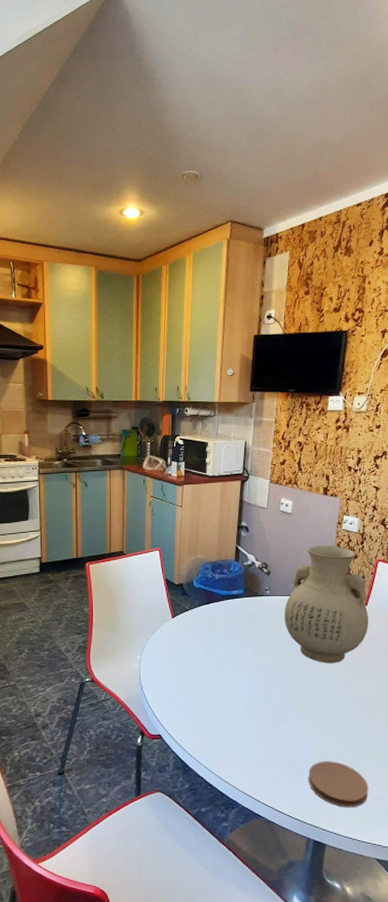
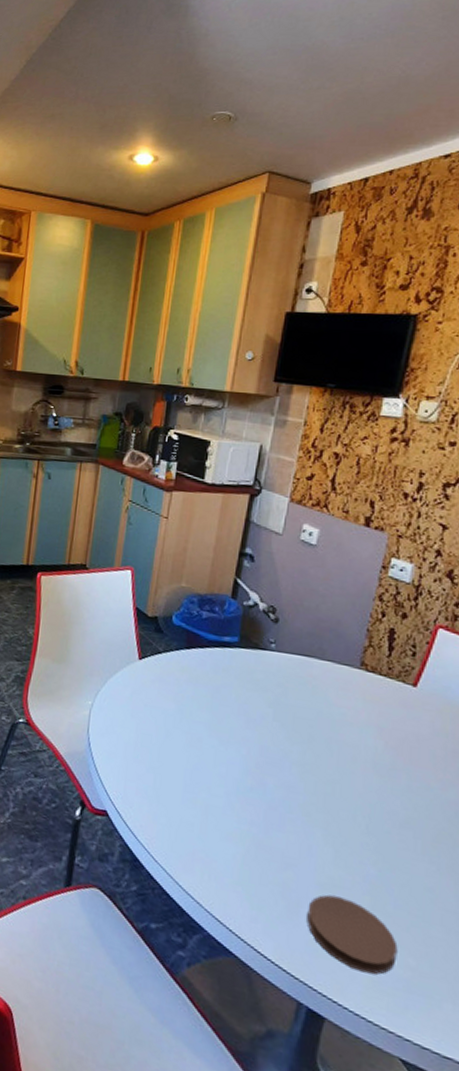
vase: present [284,545,369,663] -> none [292,593,418,760]

